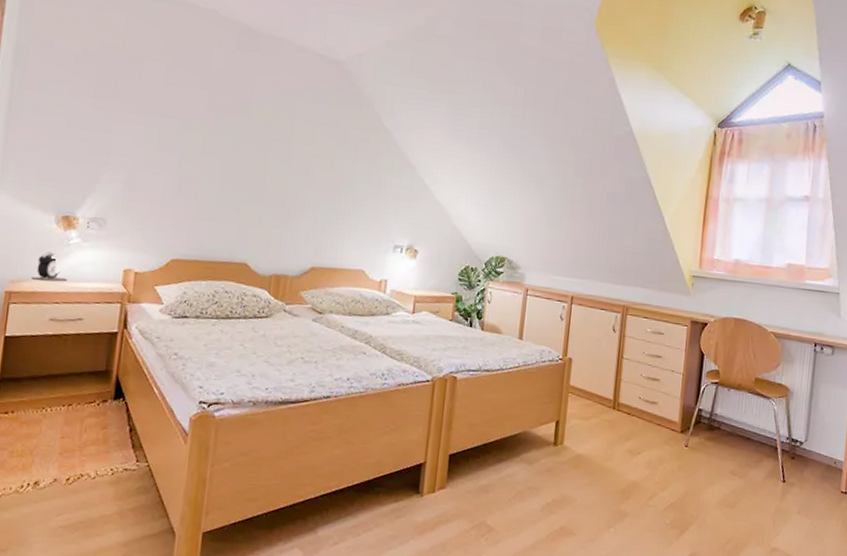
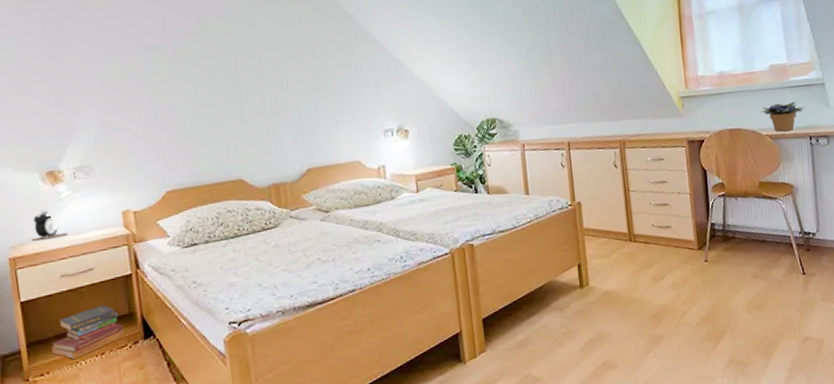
books: none [21,356,97,405] -> present [50,305,125,360]
potted flower: none [769,302,815,333] -> present [760,101,805,132]

